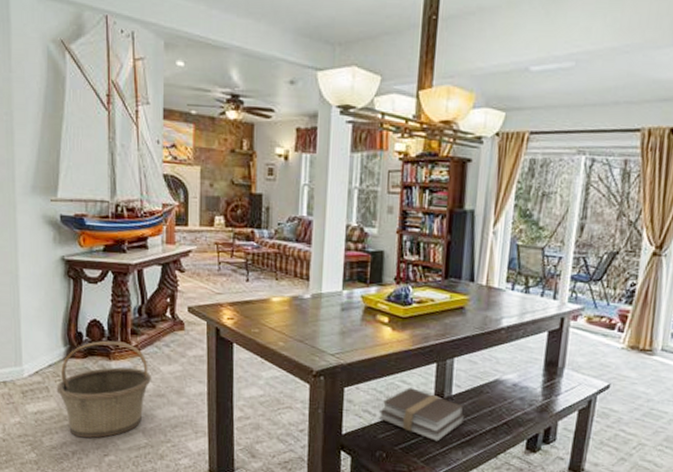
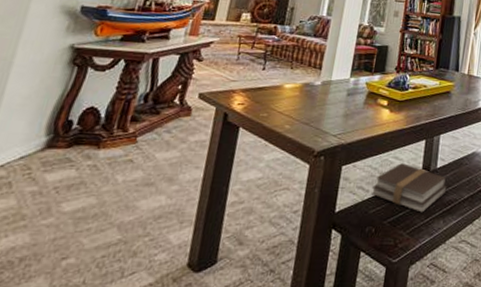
basket: present [56,340,151,438] -> none [21,128,143,240]

